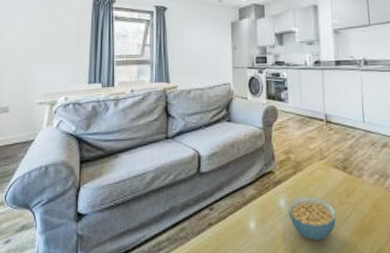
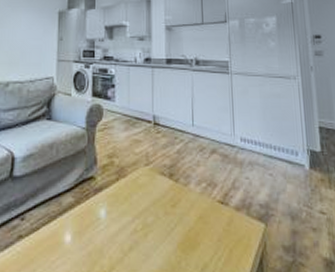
cereal bowl: present [288,196,337,241] -> none [108,205,161,256]

